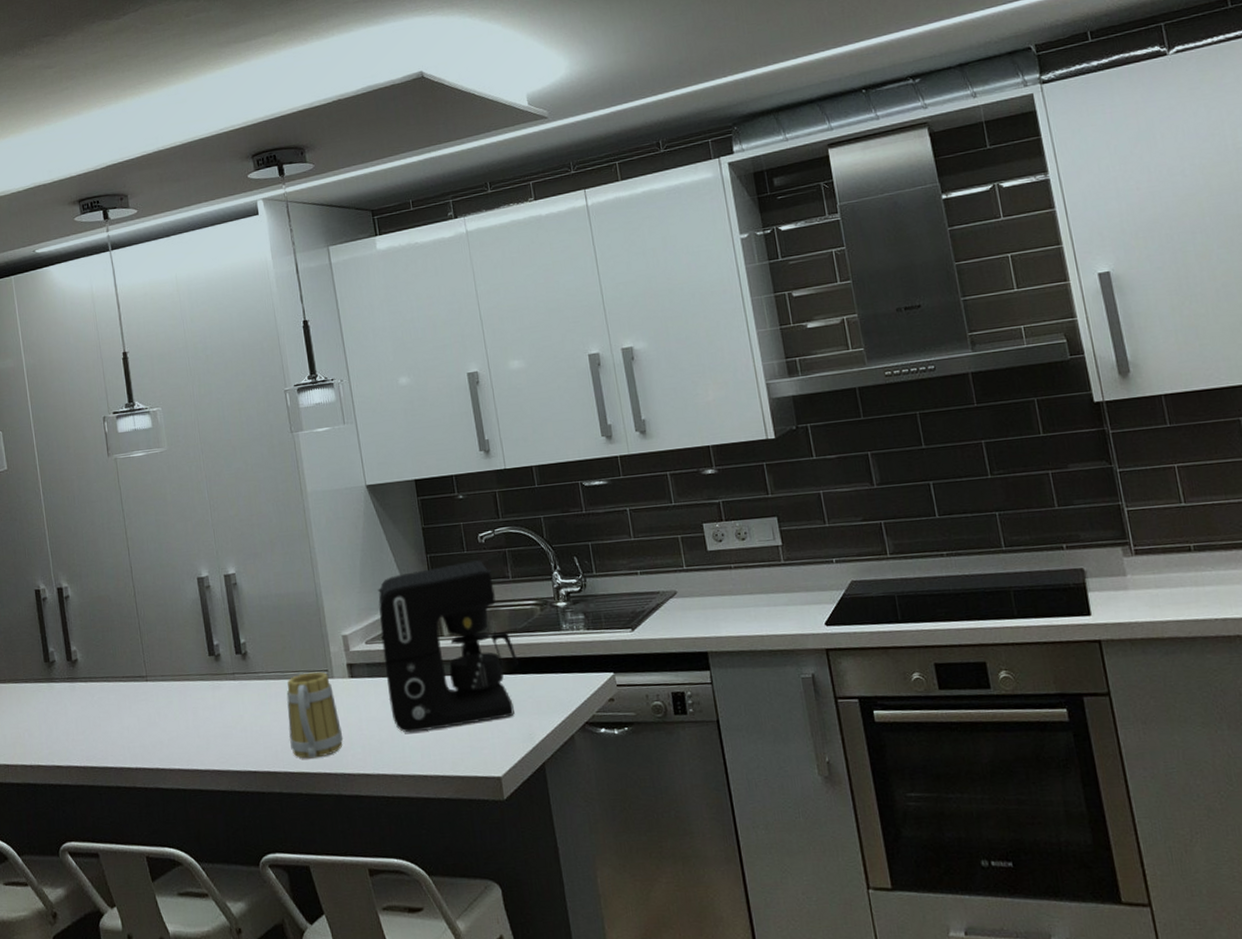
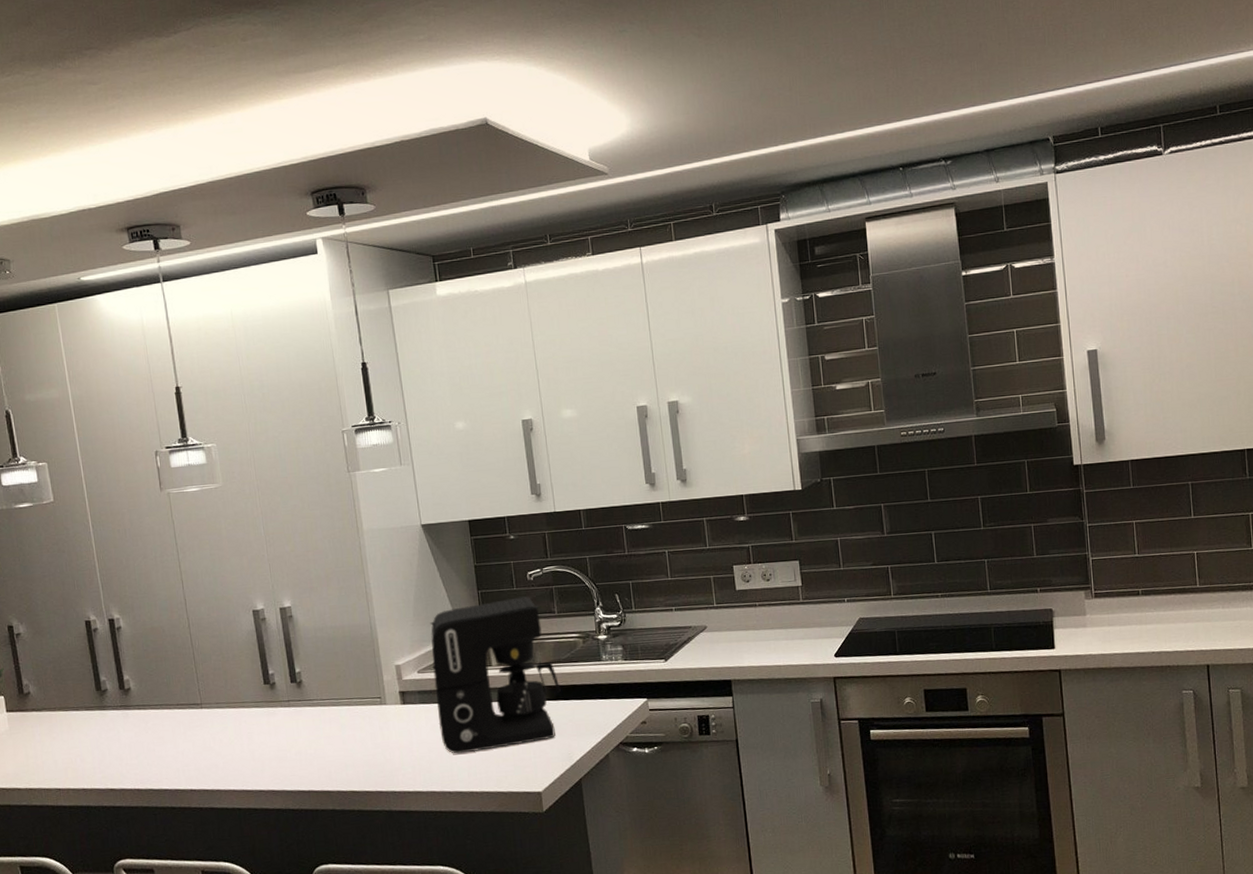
mug: present [286,671,344,759] -> none [340,699,395,779]

